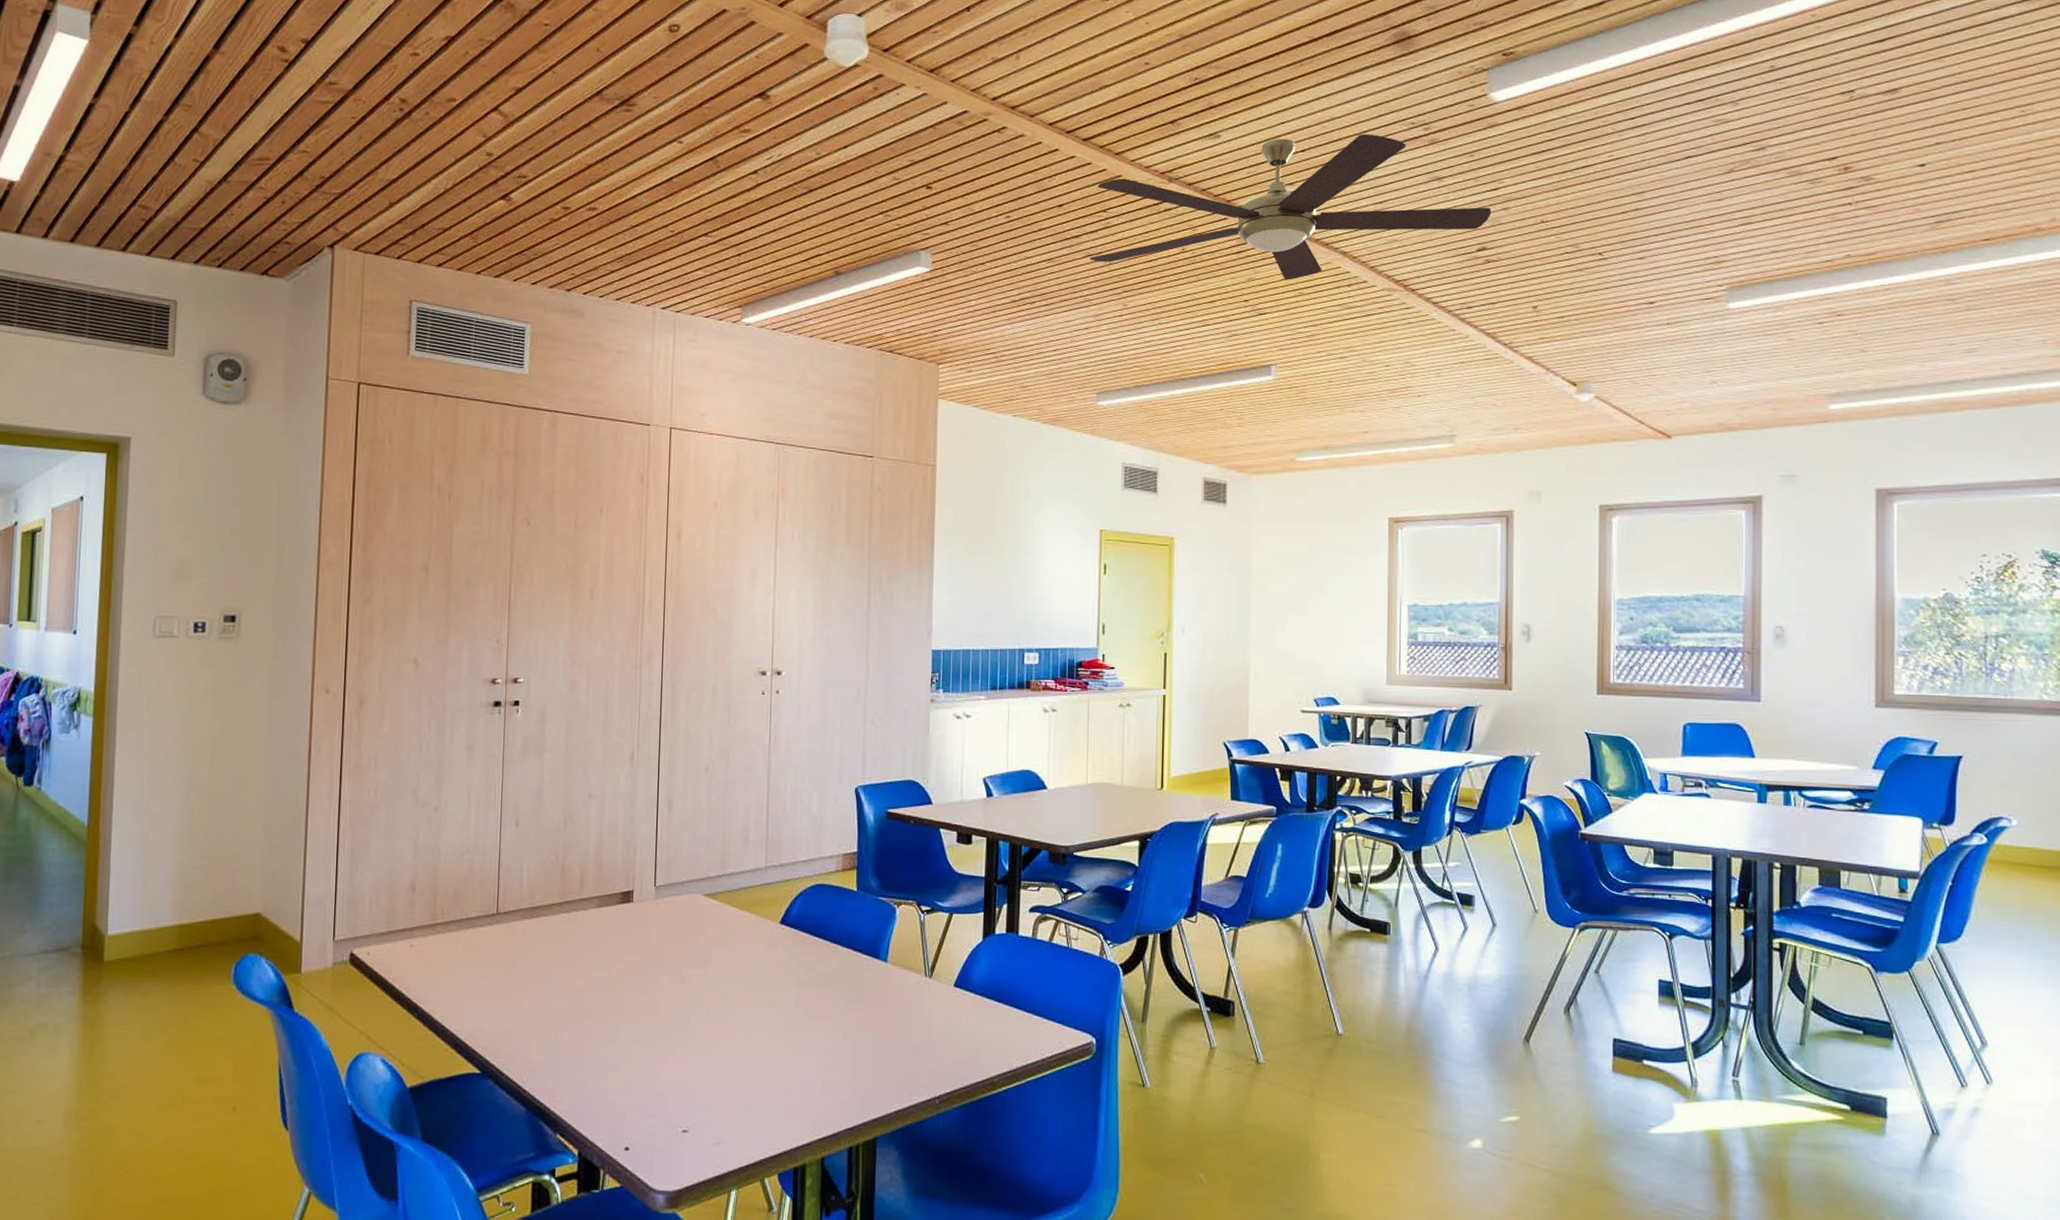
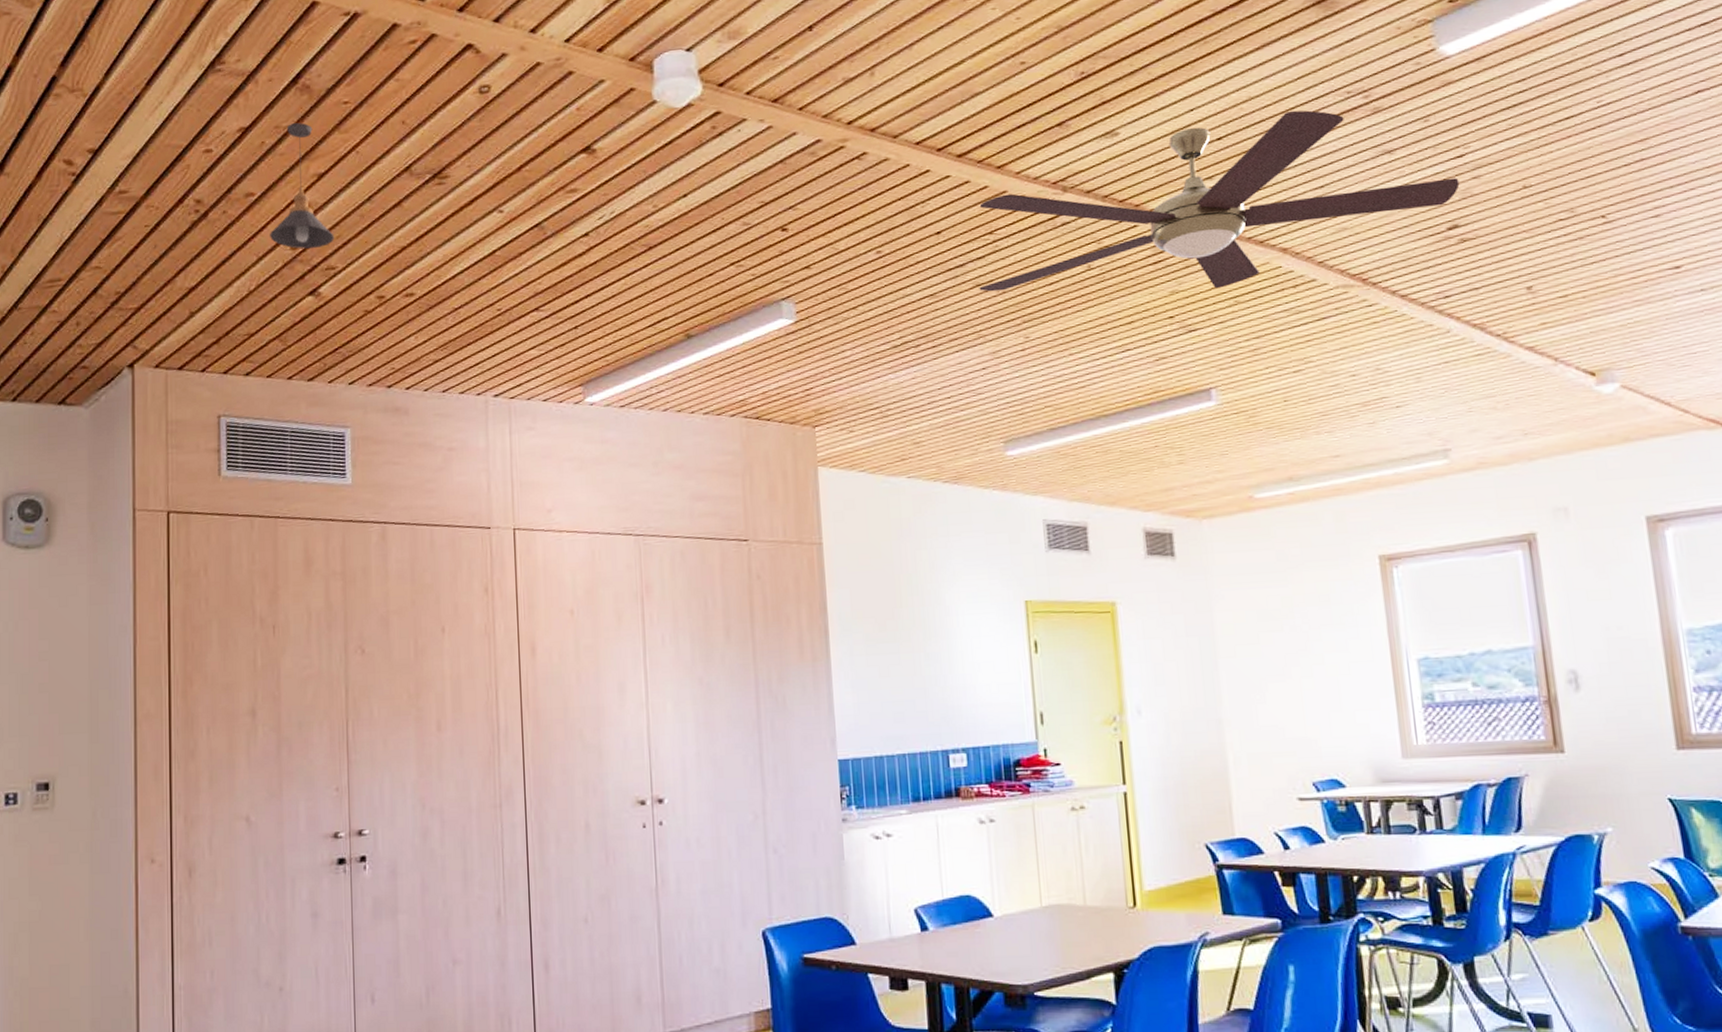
pendant light: none [468,38,528,157] -> present [270,122,334,249]

